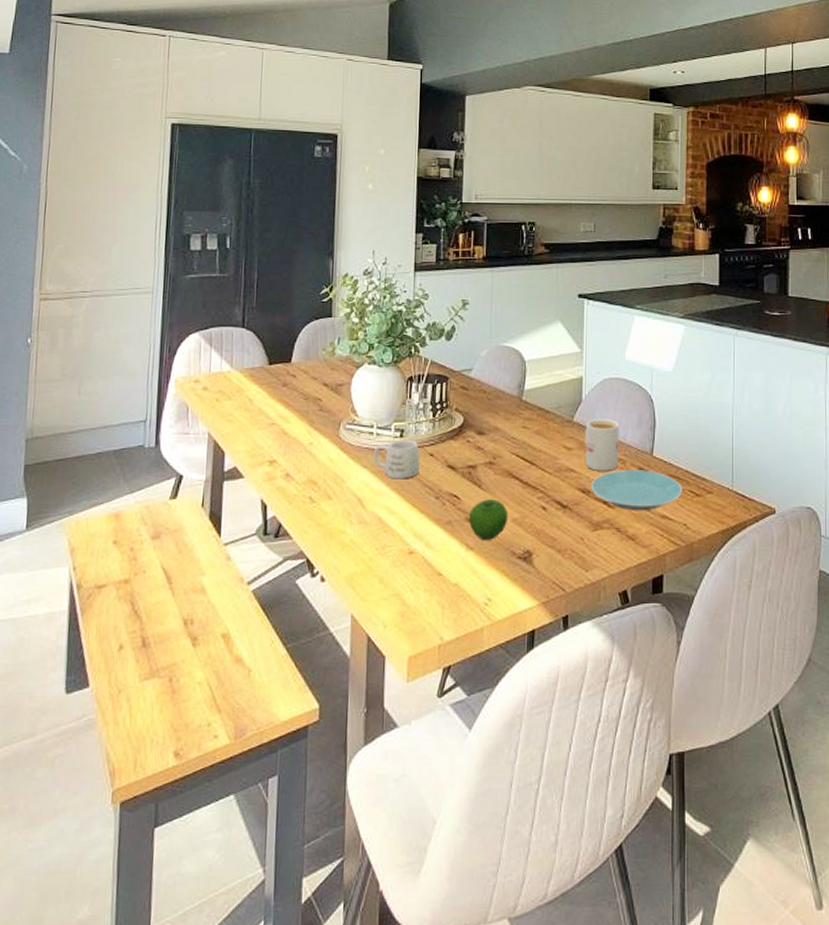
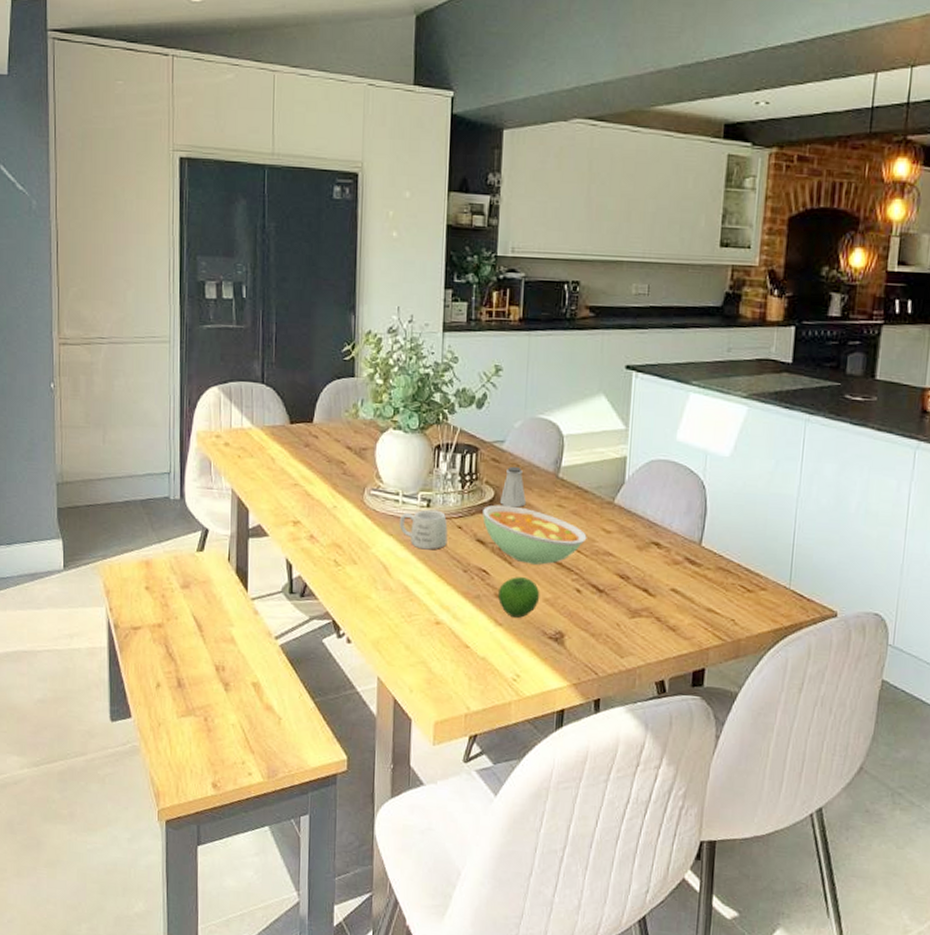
casserole: none [453,430,550,486] -> present [483,504,587,565]
saltshaker: none [468,392,494,432] -> present [499,466,527,508]
mug: present [585,419,620,471] -> none [626,502,666,558]
plate: present [591,470,683,511] -> none [630,558,734,603]

